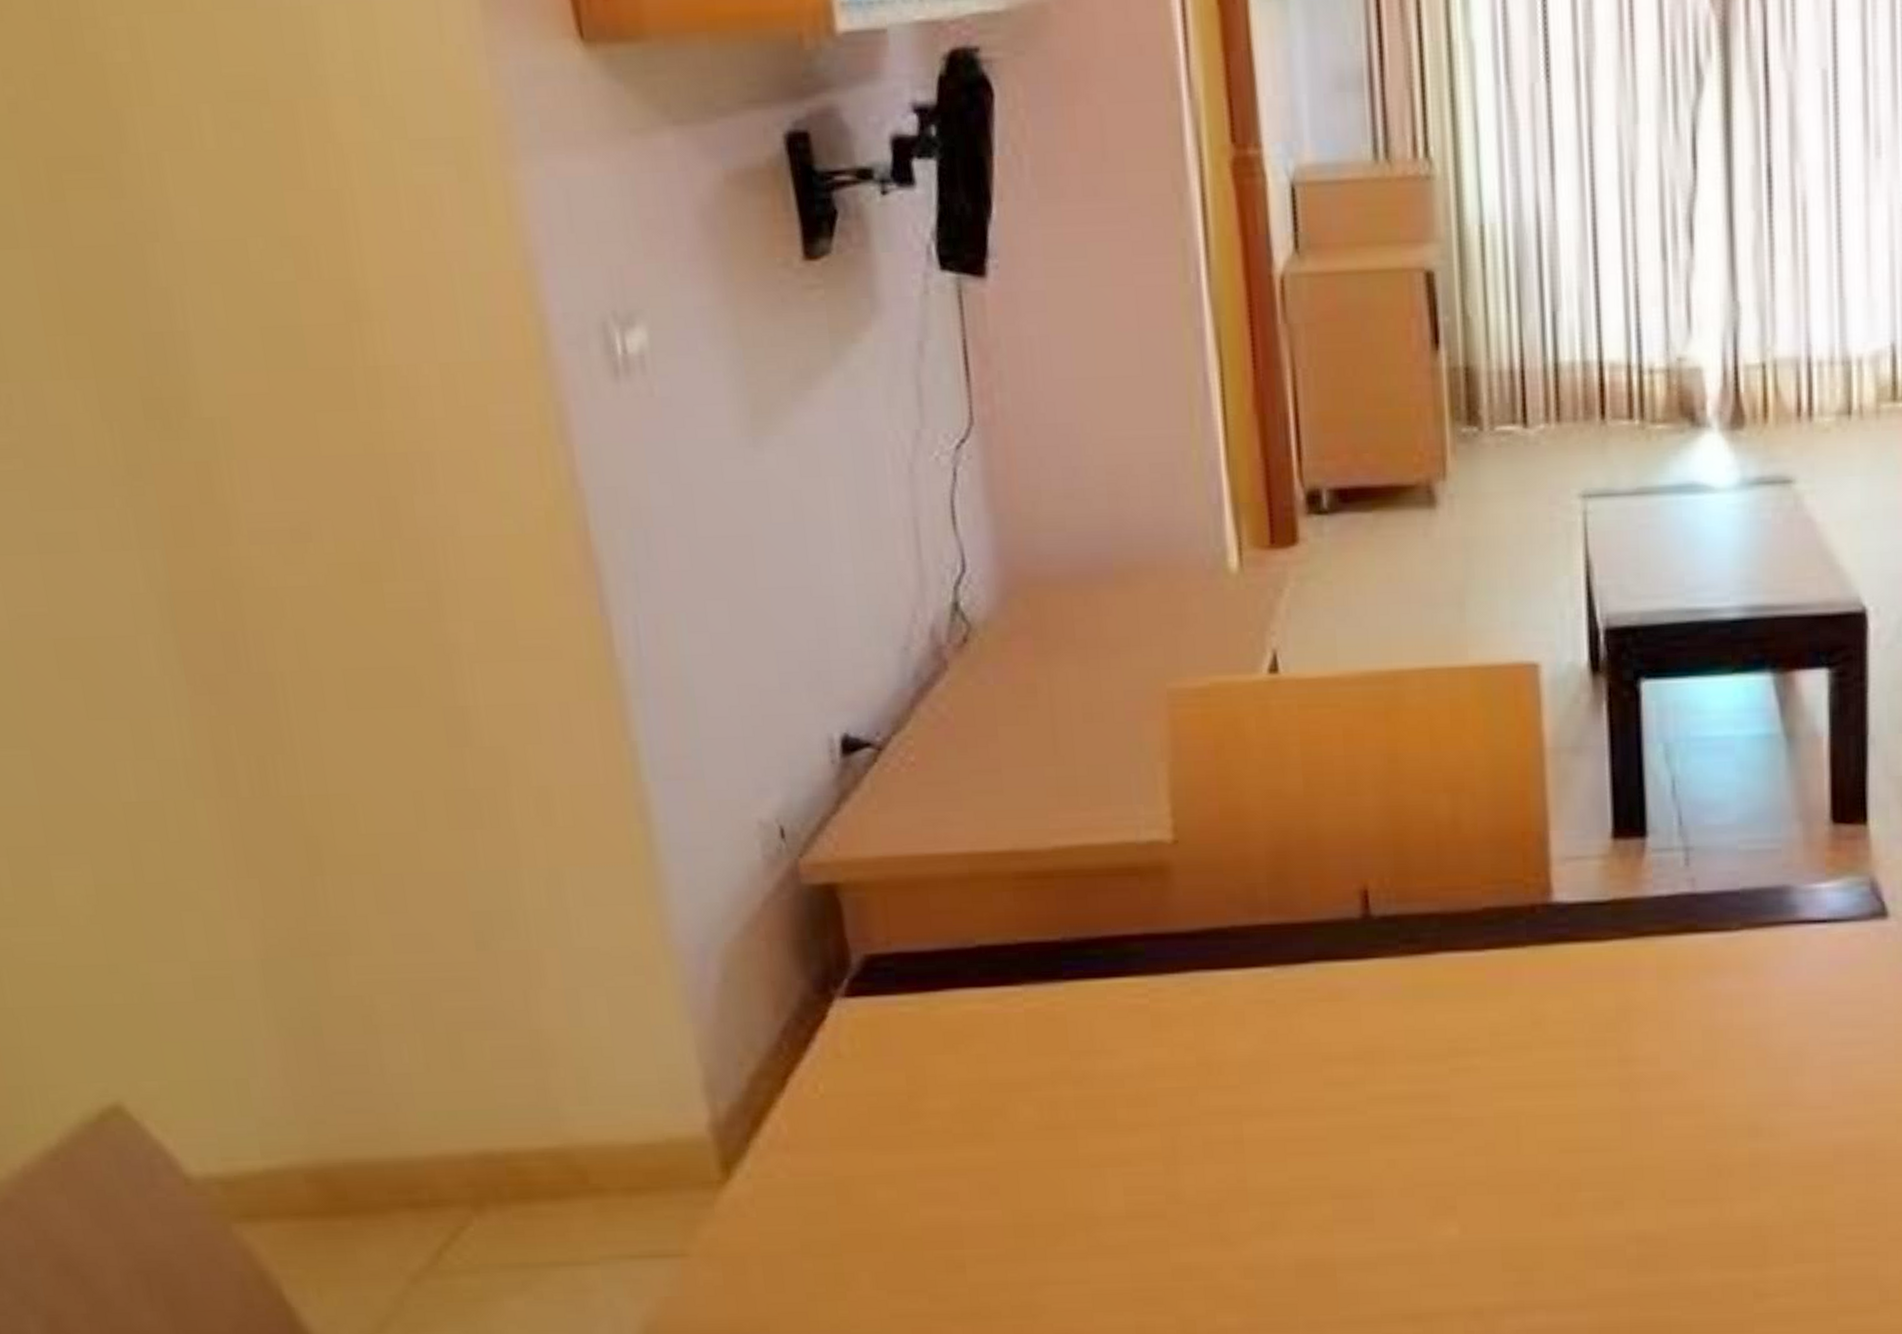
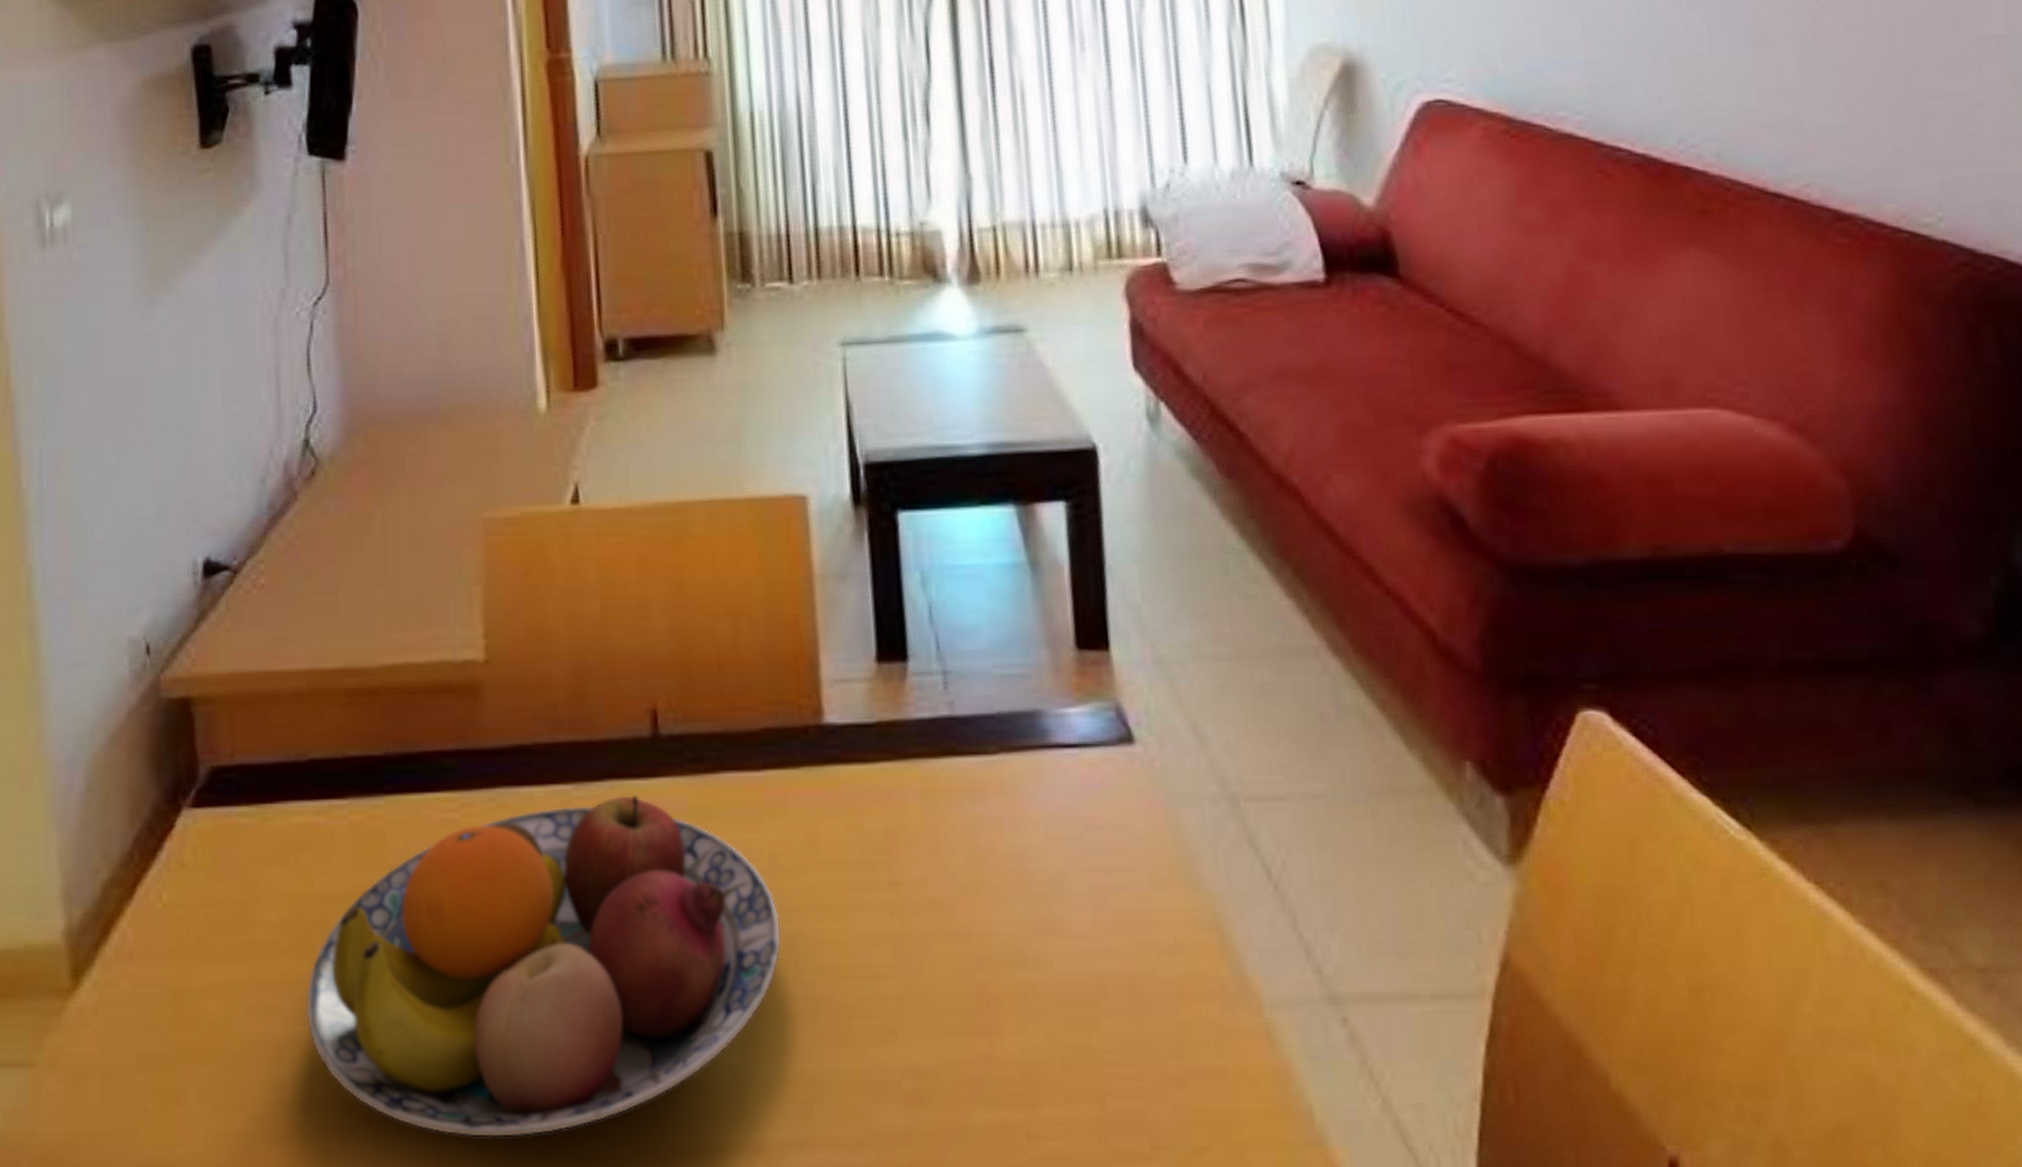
fruit bowl: none [985,976,1503,1311] -> present [305,794,782,1138]

